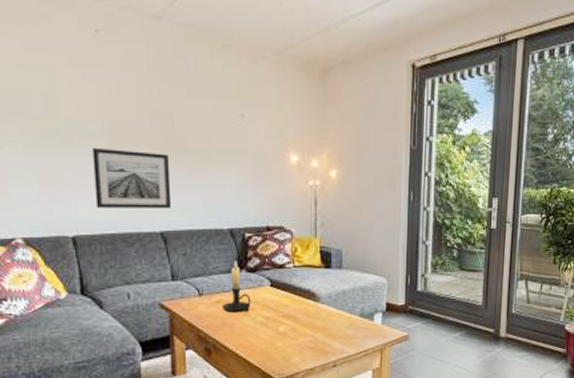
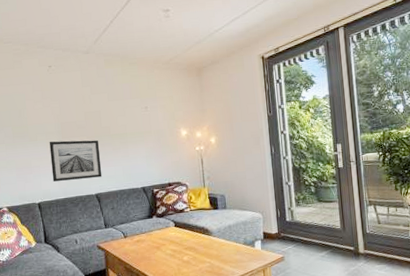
candle holder: present [221,261,251,313] -> none [141,210,162,249]

